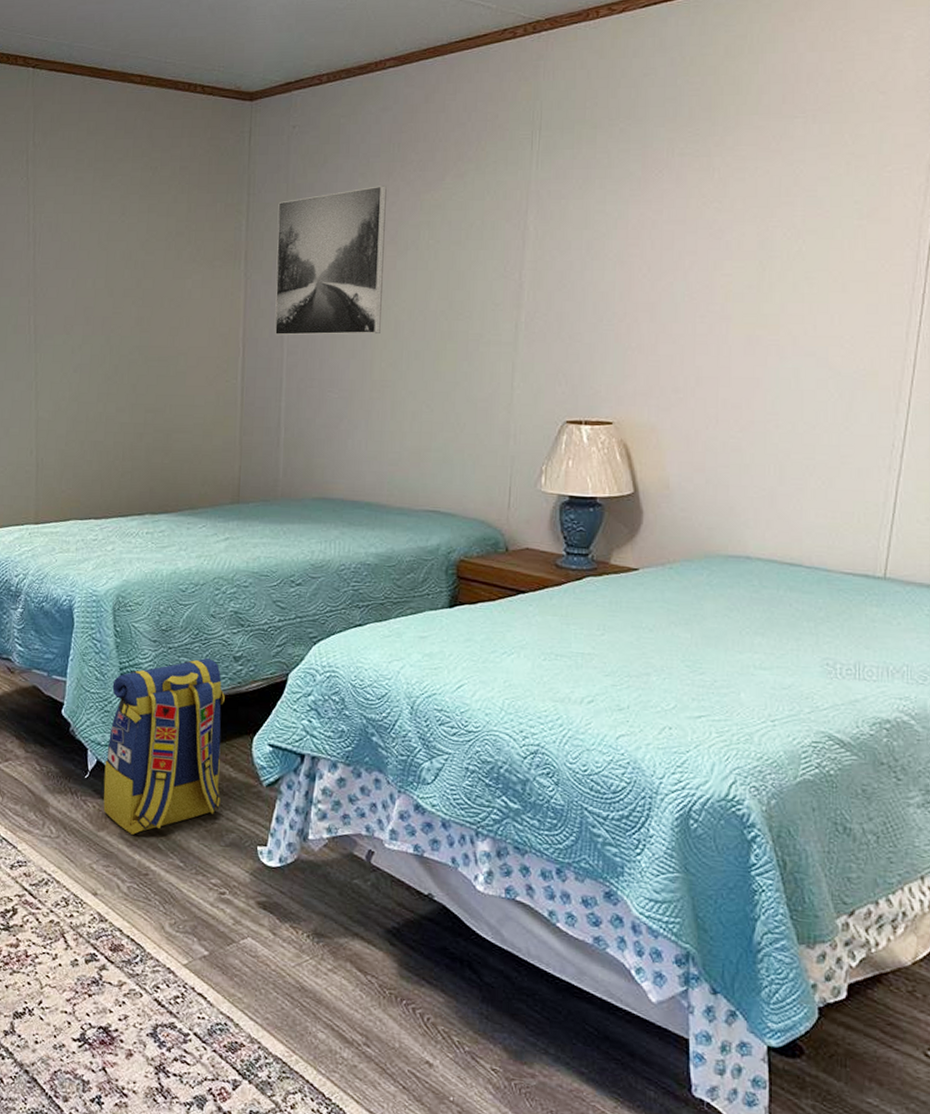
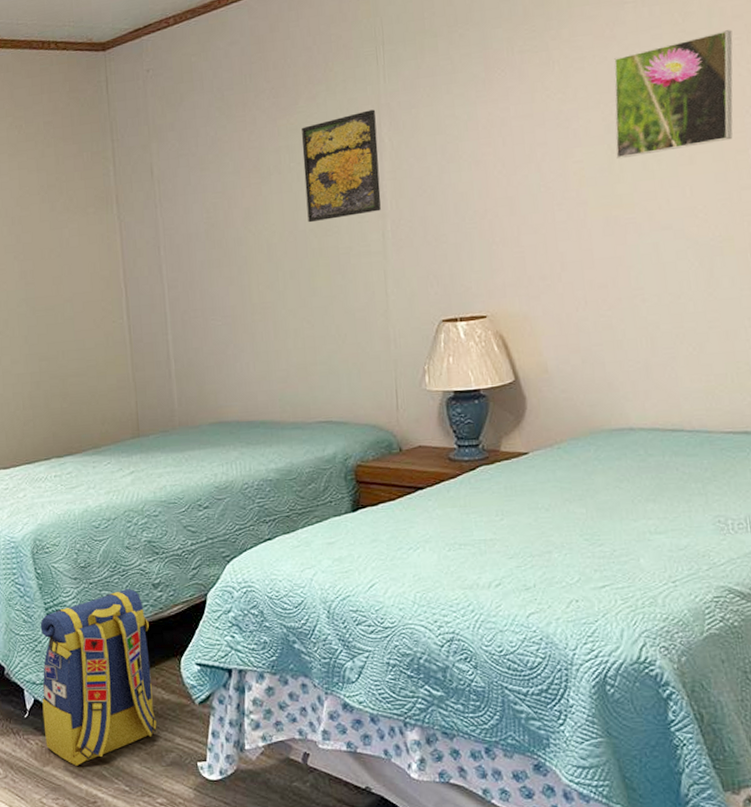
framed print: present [274,186,387,336] -> none [142,116,254,273]
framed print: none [440,195,524,304] -> present [302,109,381,223]
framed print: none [767,158,902,278] -> present [613,30,733,159]

